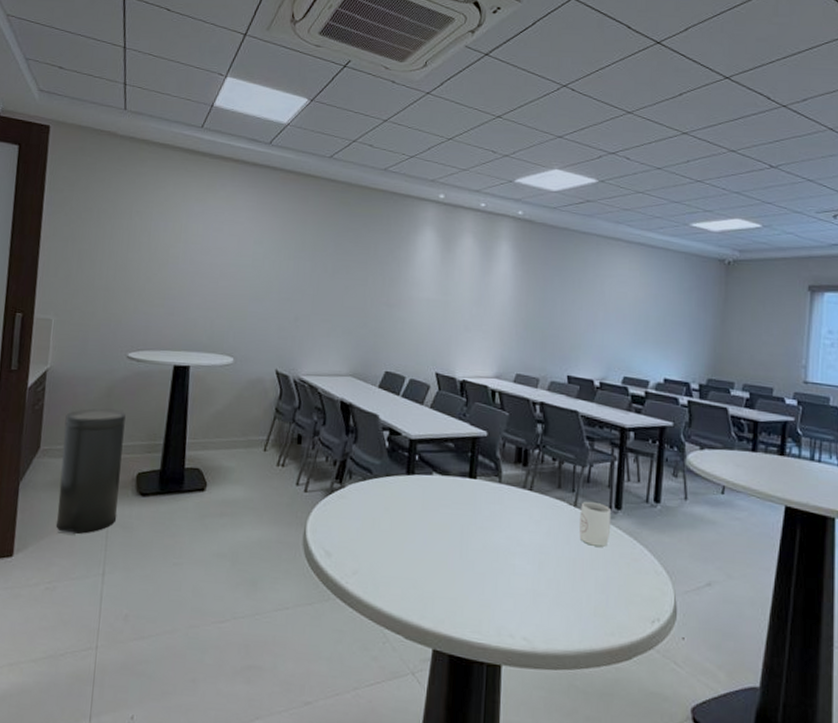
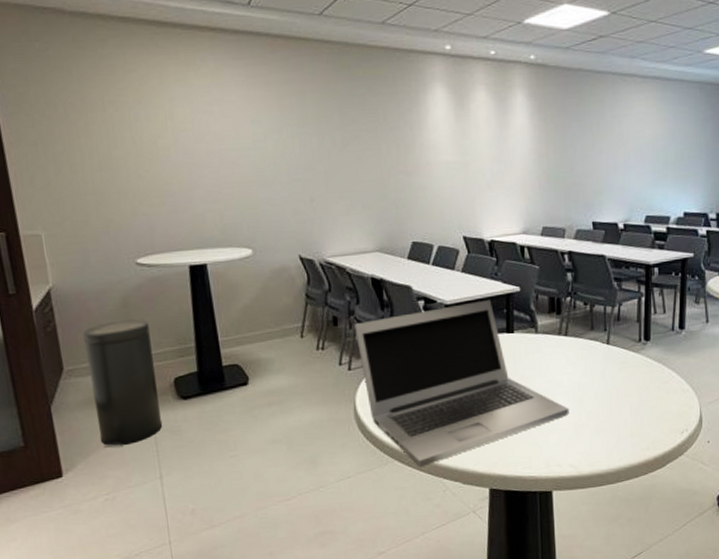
laptop: none [317,439,528,611] -> present [354,299,569,468]
mug: present [579,501,612,547] -> none [613,337,642,377]

